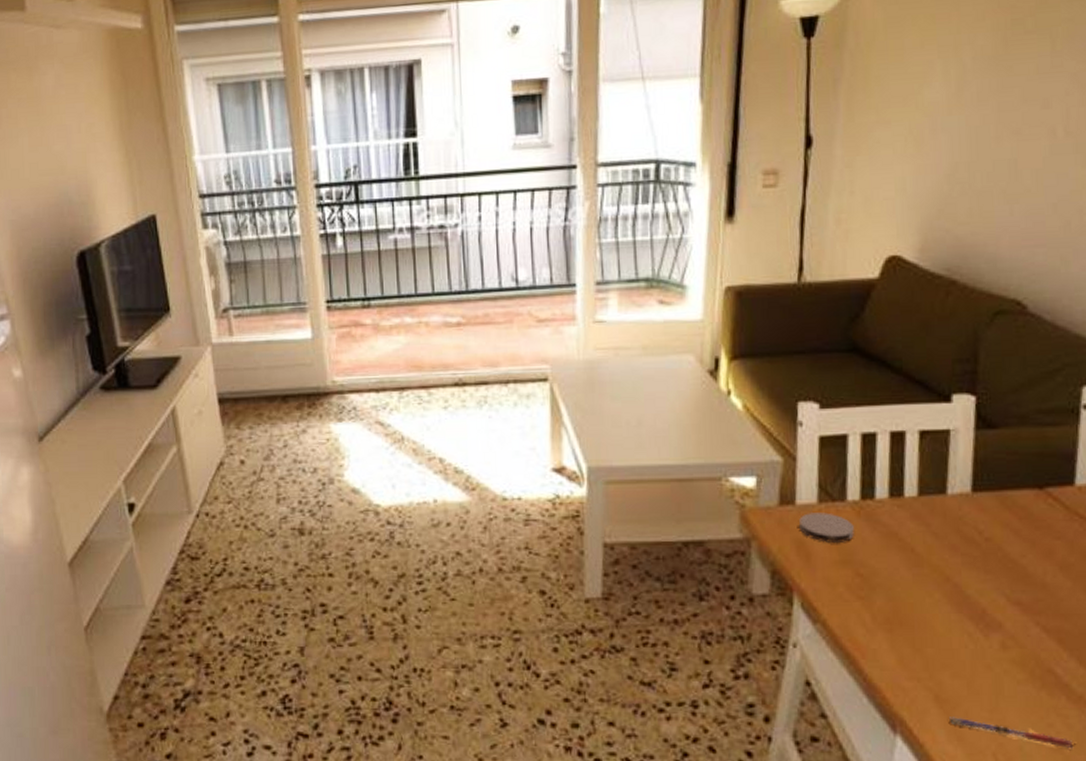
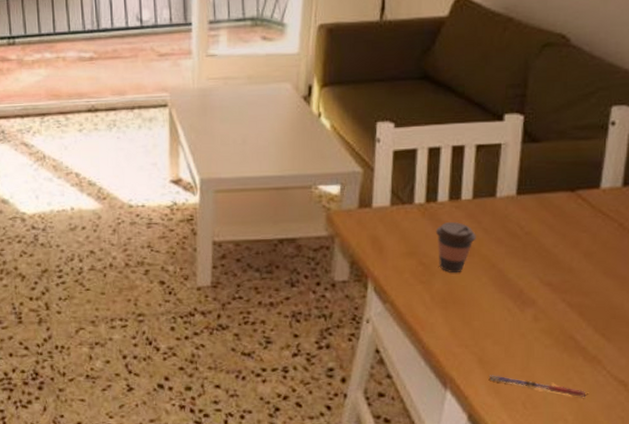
coaster: present [798,512,854,544] -> none [374,213,419,239]
coffee cup: none [874,523,925,588] -> present [435,221,476,274]

